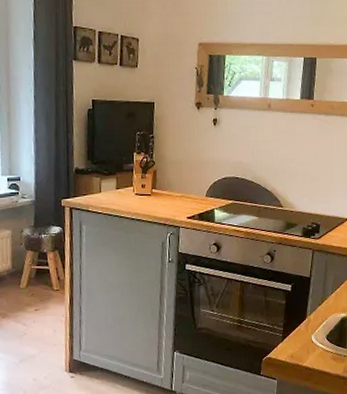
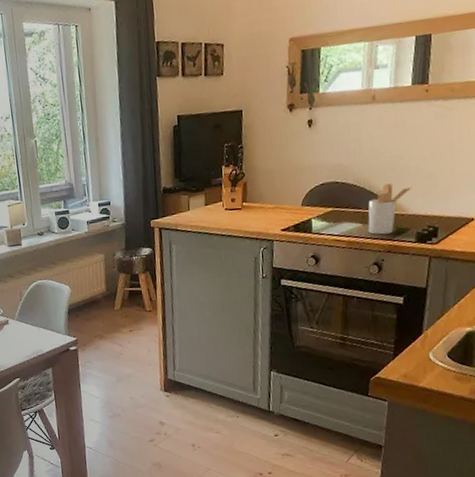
utensil holder: none [263,183,300,228] -> present [368,183,412,235]

